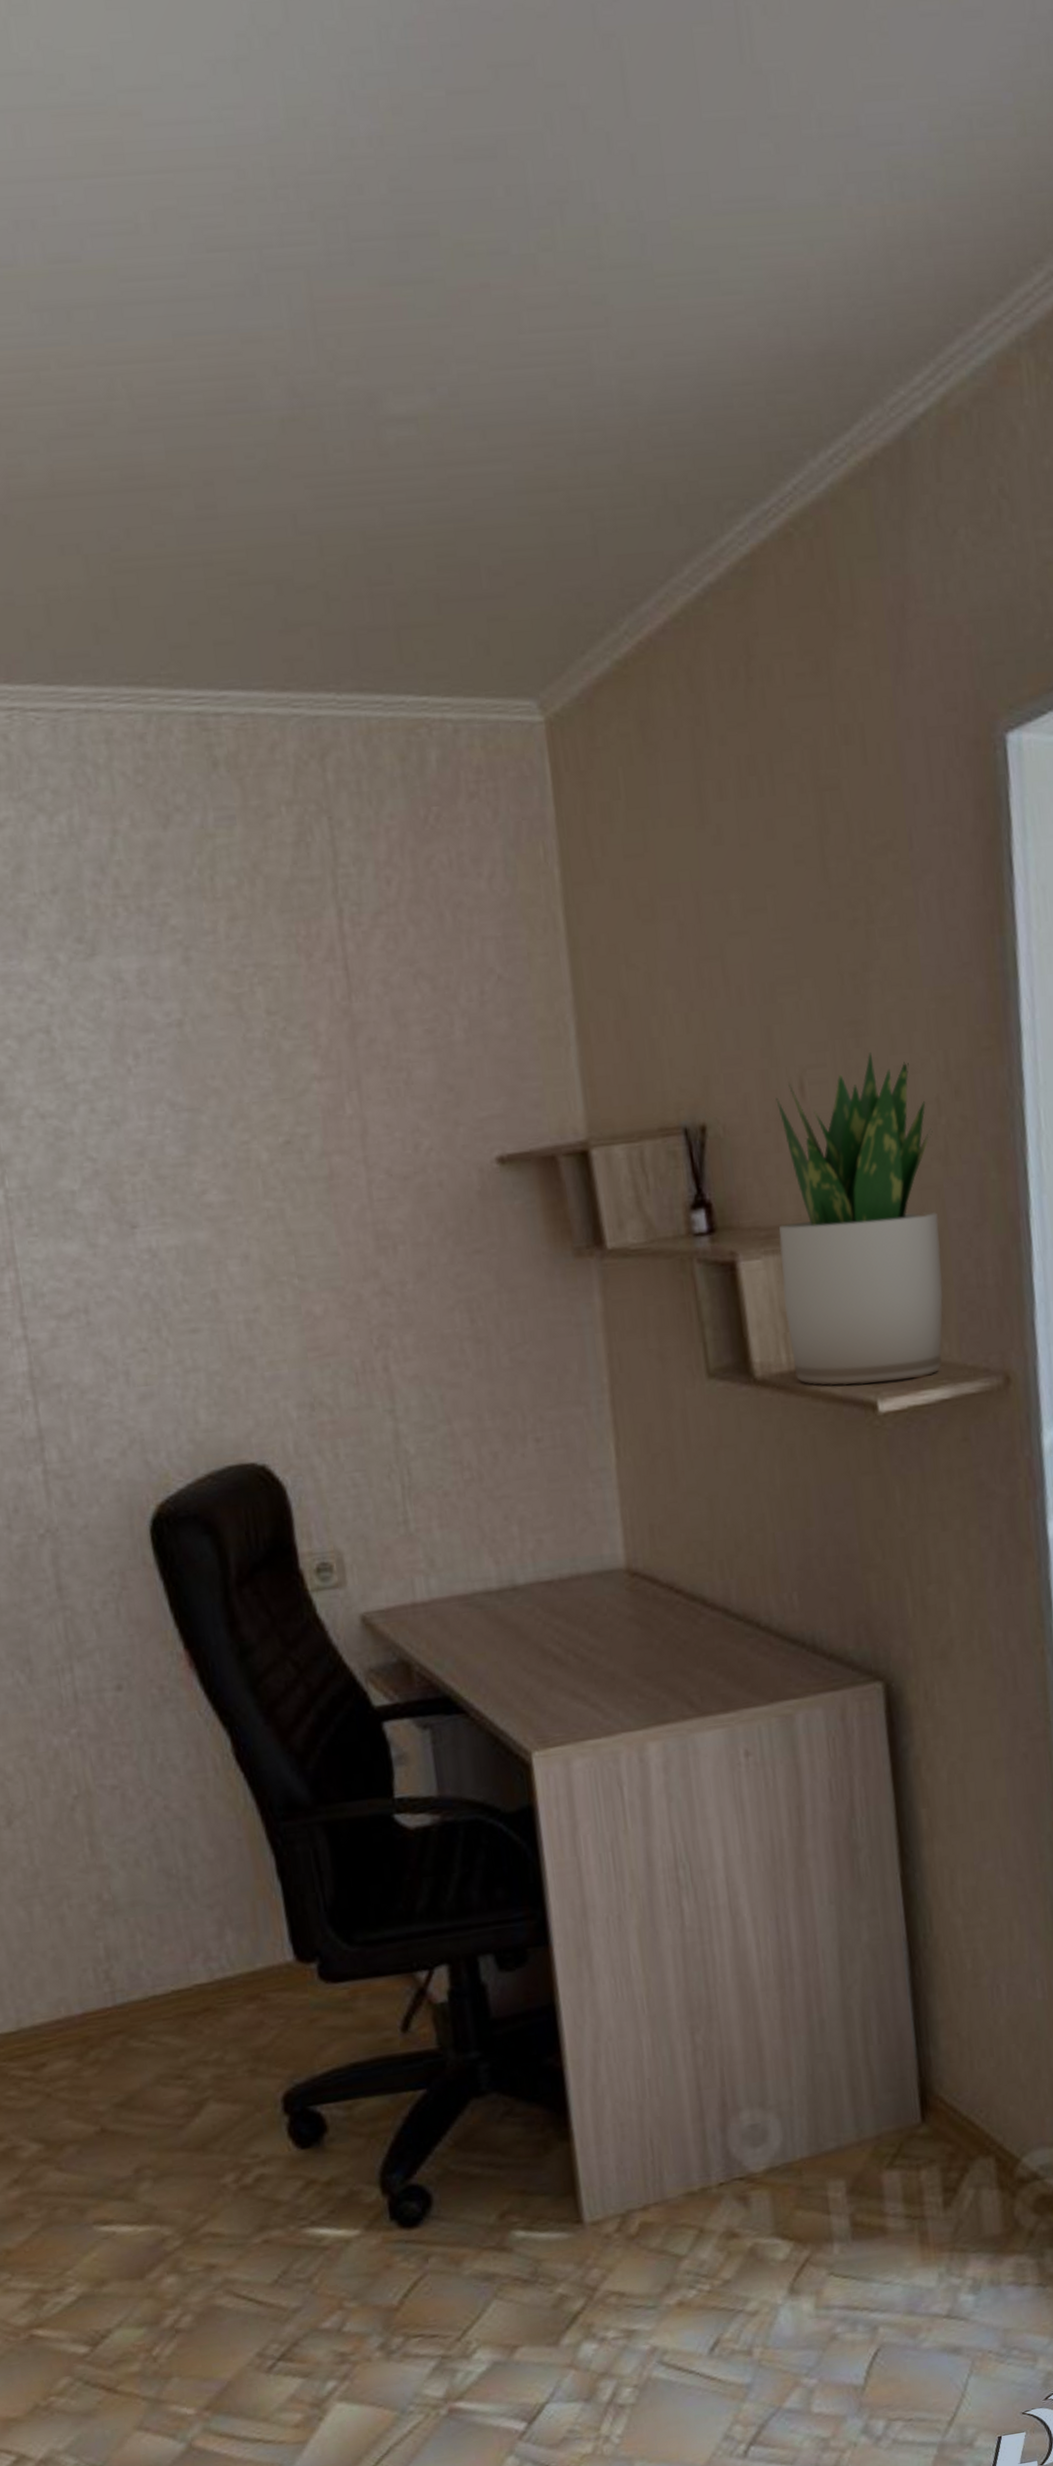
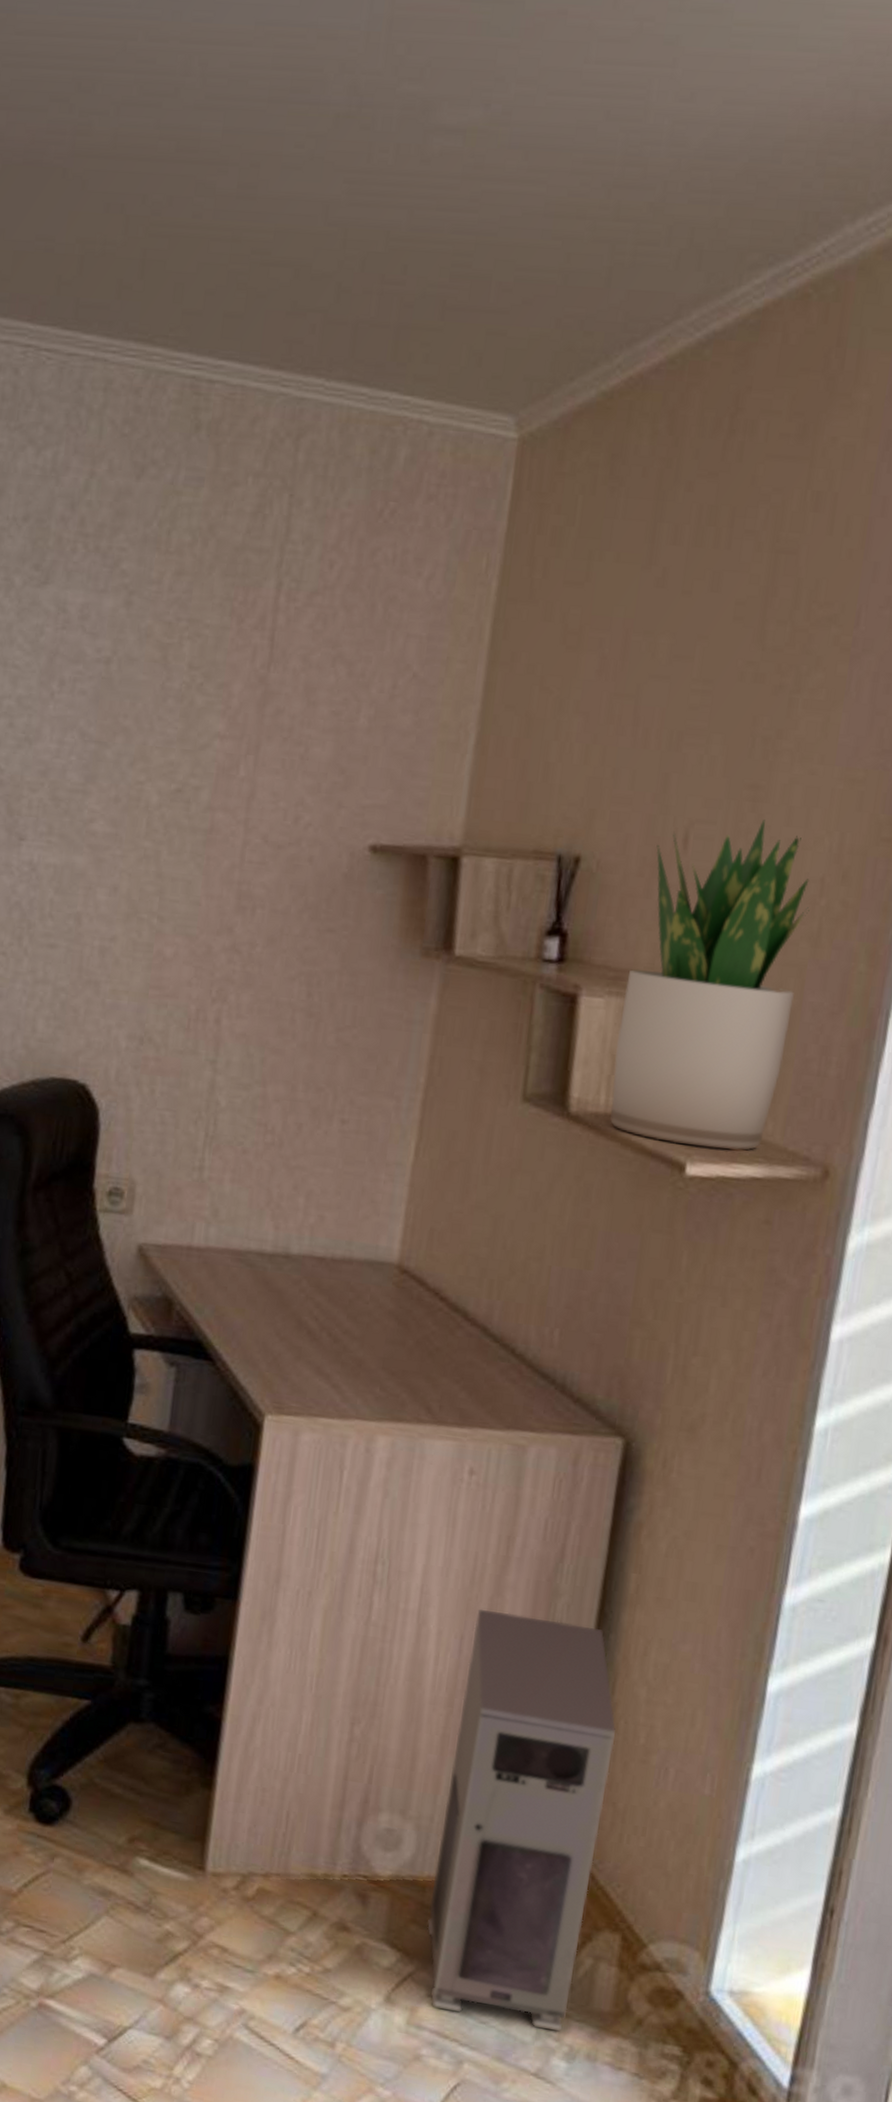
computer tower: none [785,1871,963,2283] -> present [427,1608,617,2032]

